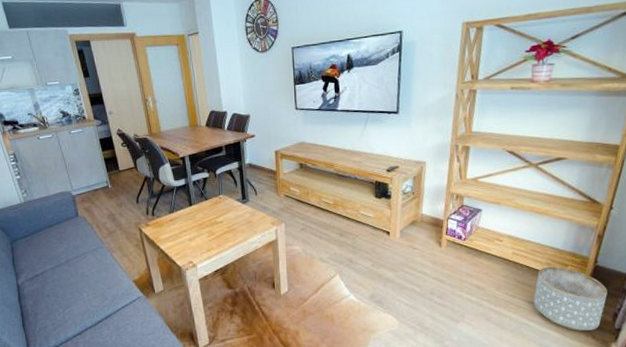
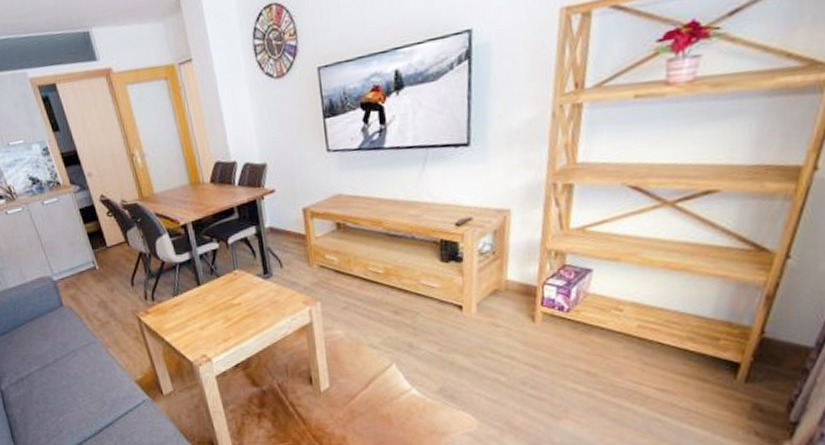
planter: present [533,266,607,331] -> none [668,340,779,427]

